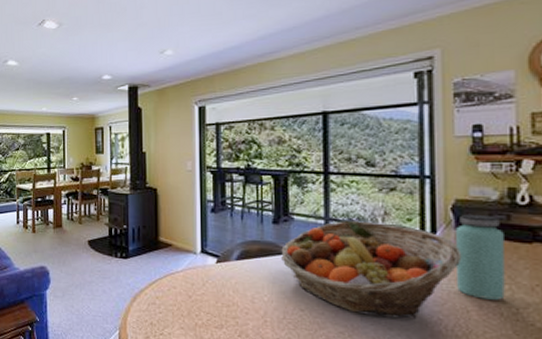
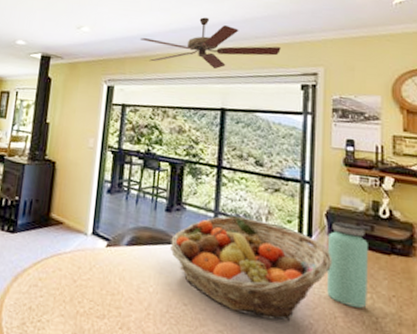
ceiling fan: none [227,16,387,75] -> present [140,17,281,70]

